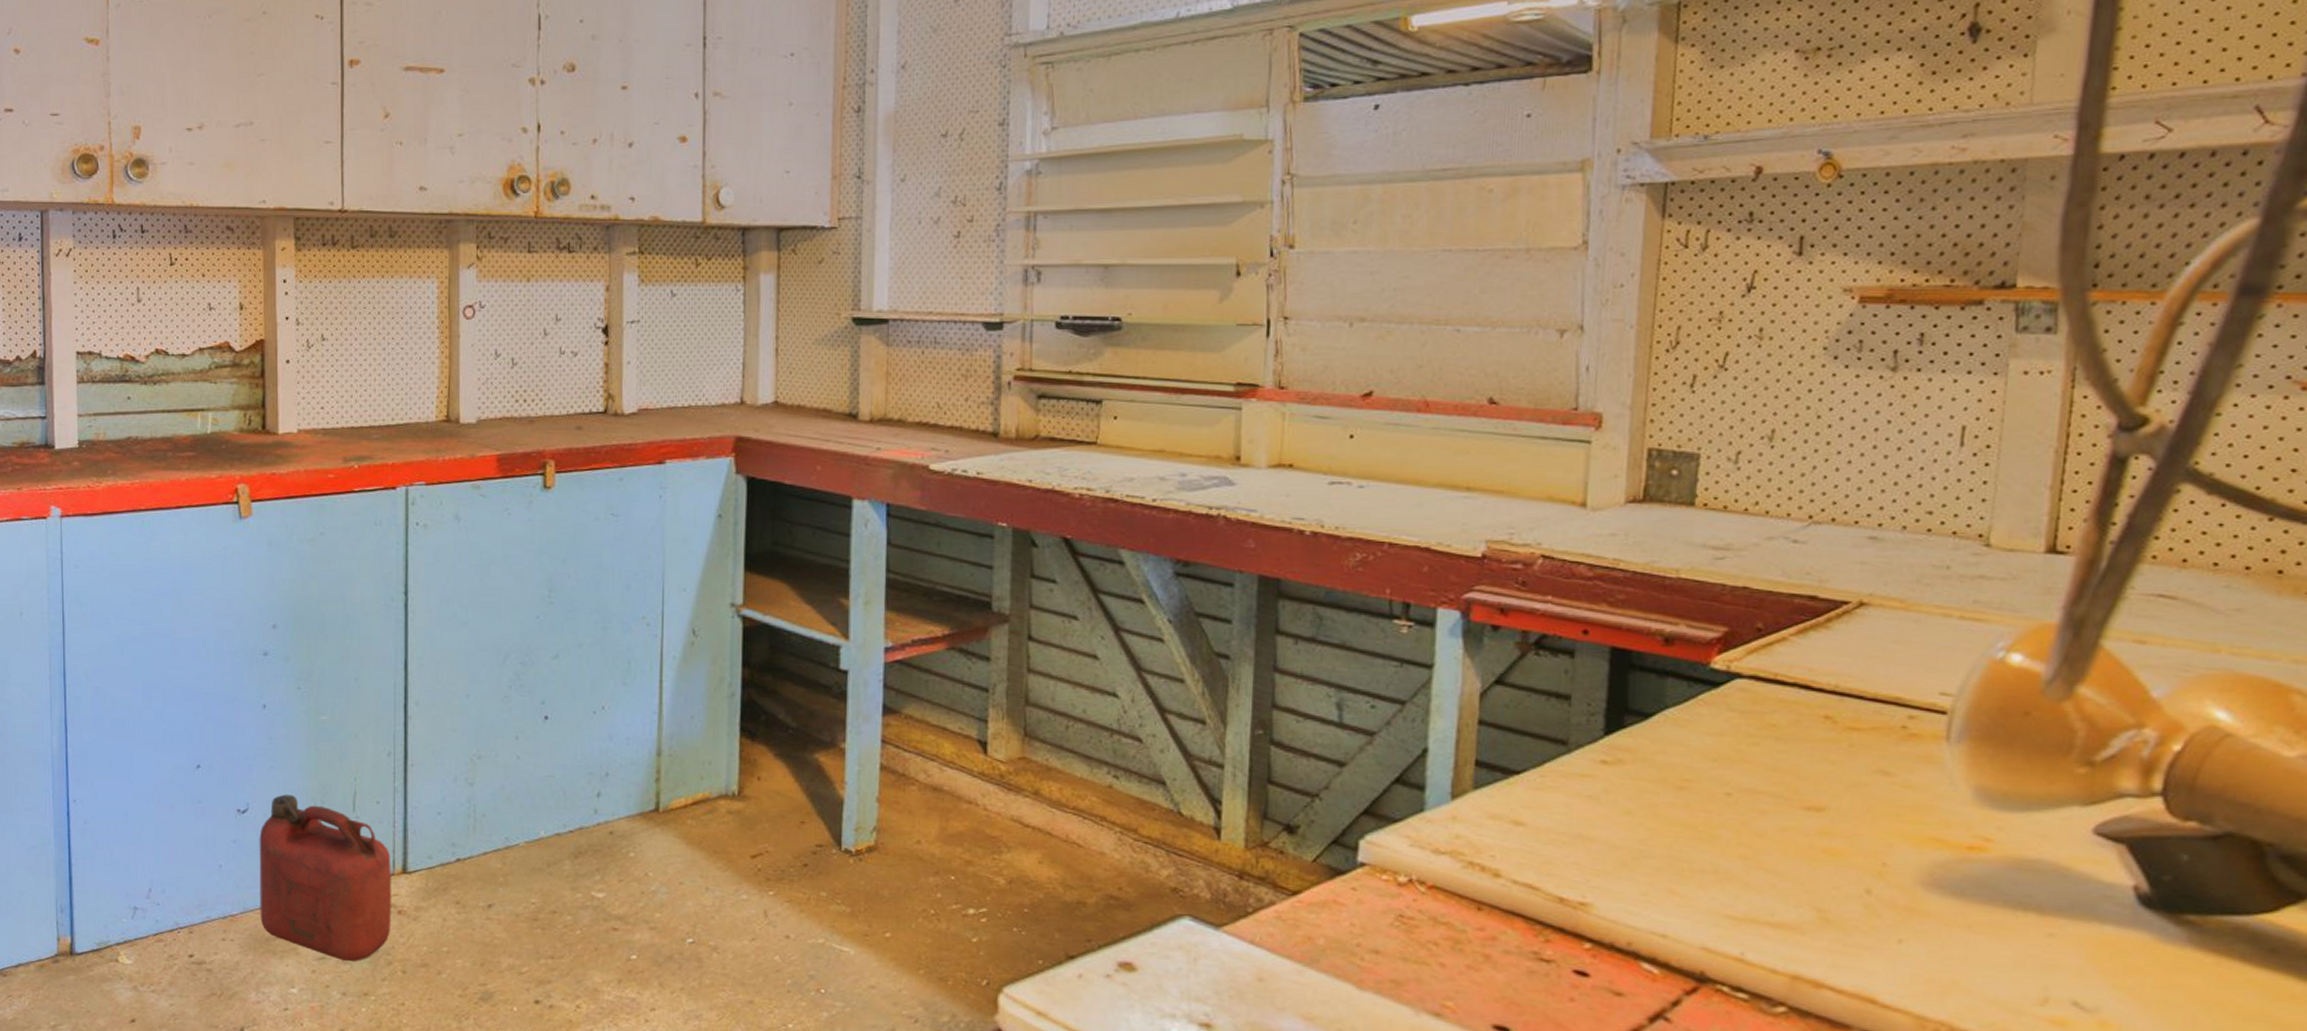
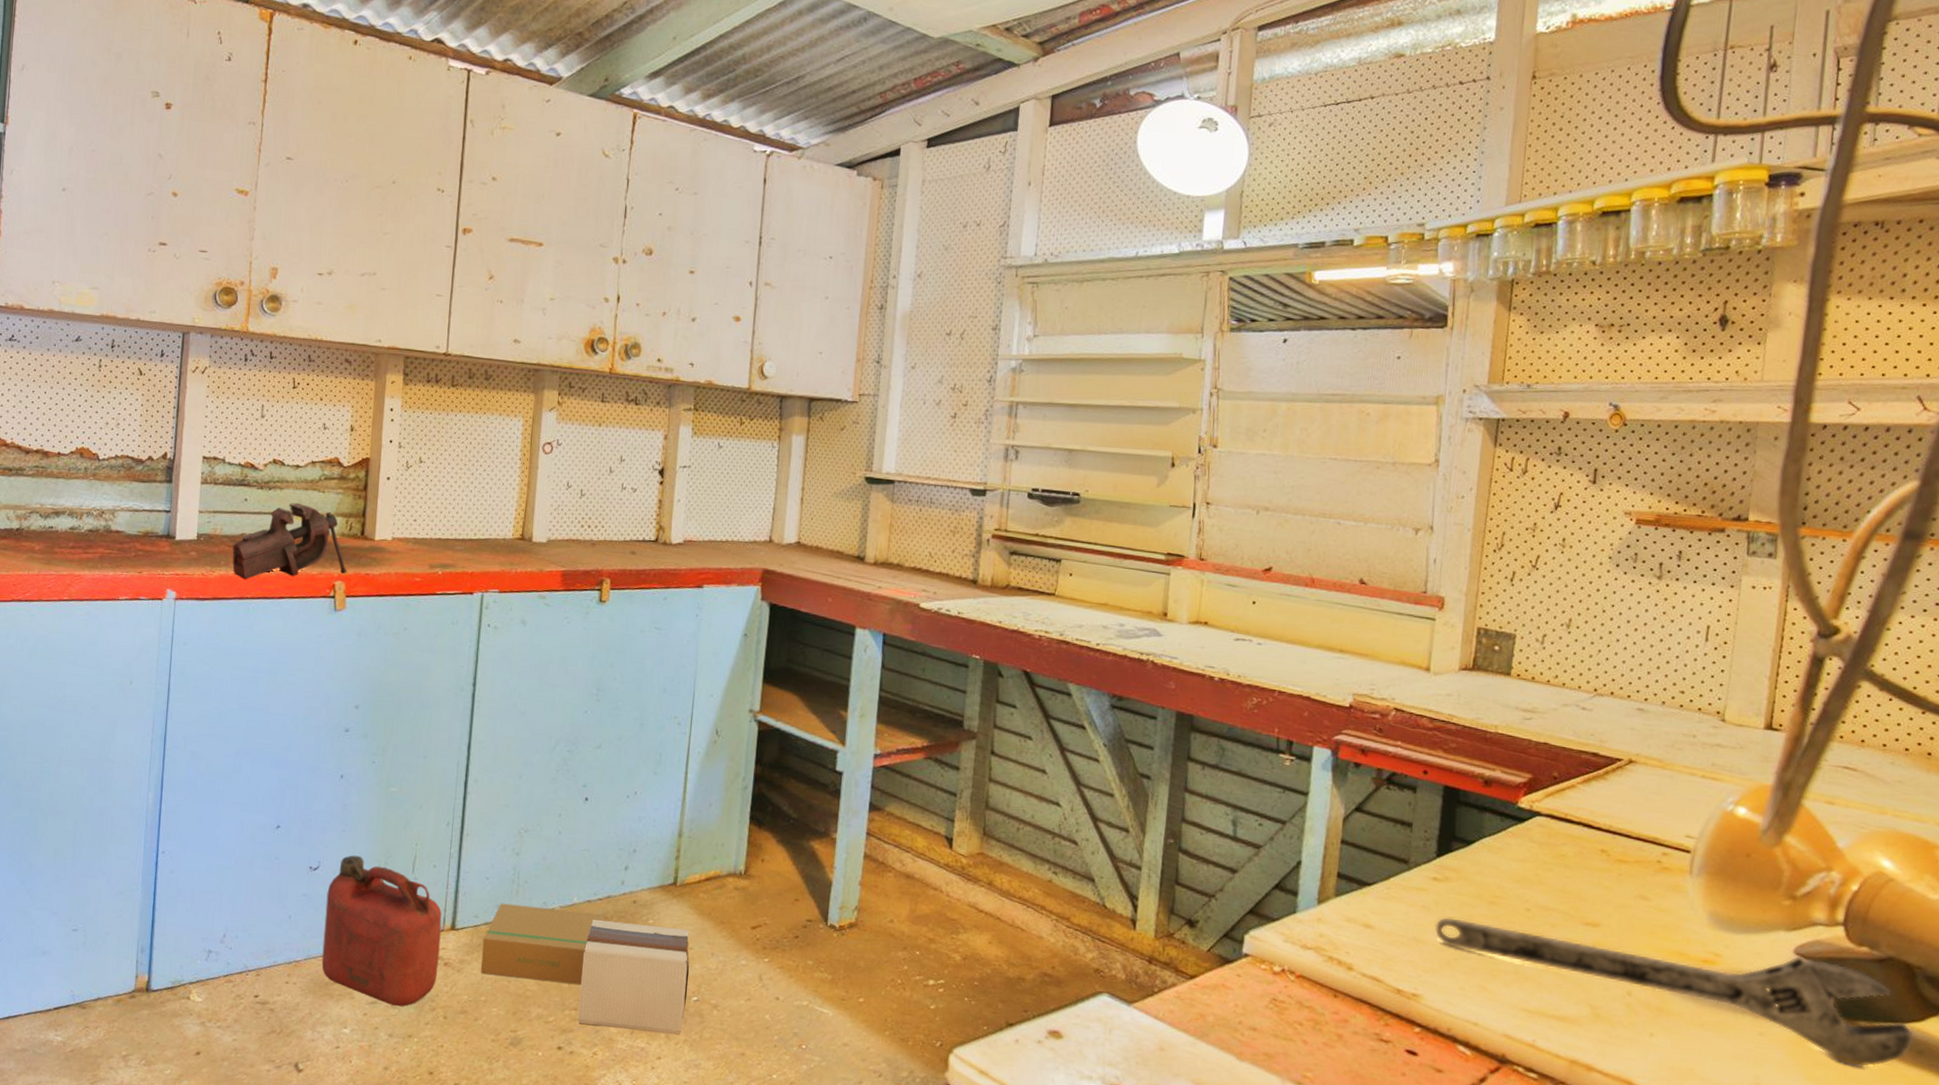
bench vise: none [119,397,251,489] -> present [232,502,348,580]
box: none [439,840,579,929] -> present [480,903,606,984]
box: none [555,854,682,983] -> present [577,919,690,1036]
wrench: none [1605,807,2265,971] -> present [1434,916,1915,1067]

